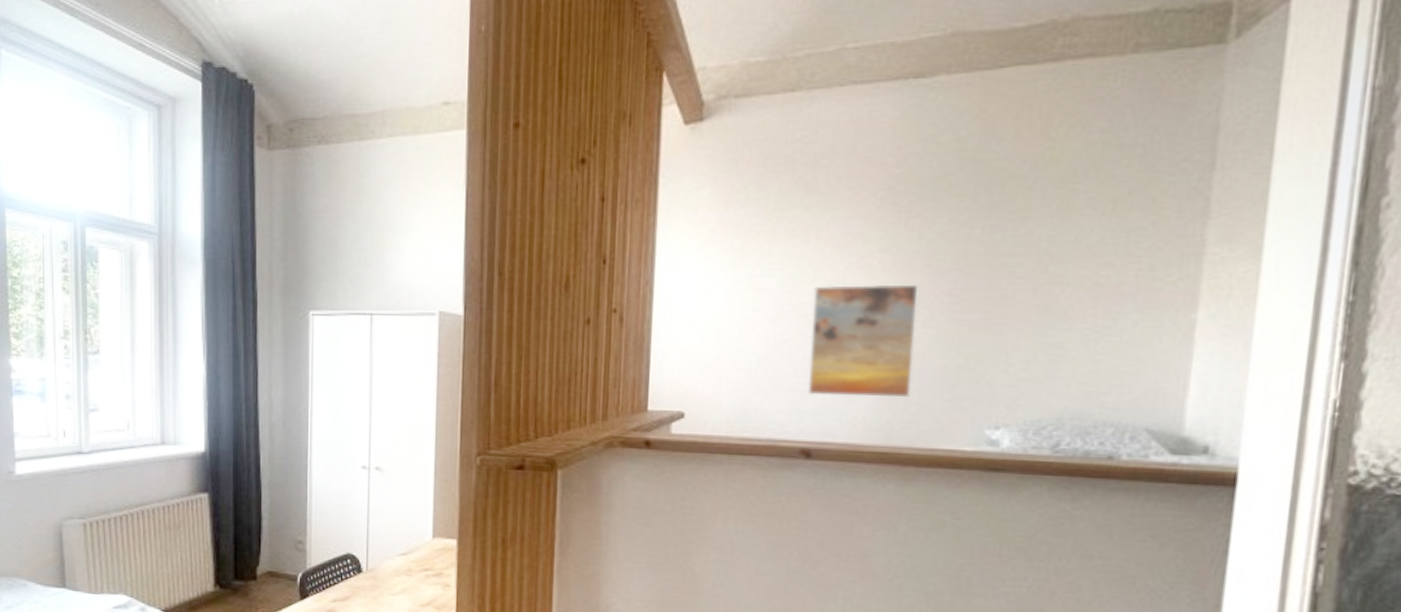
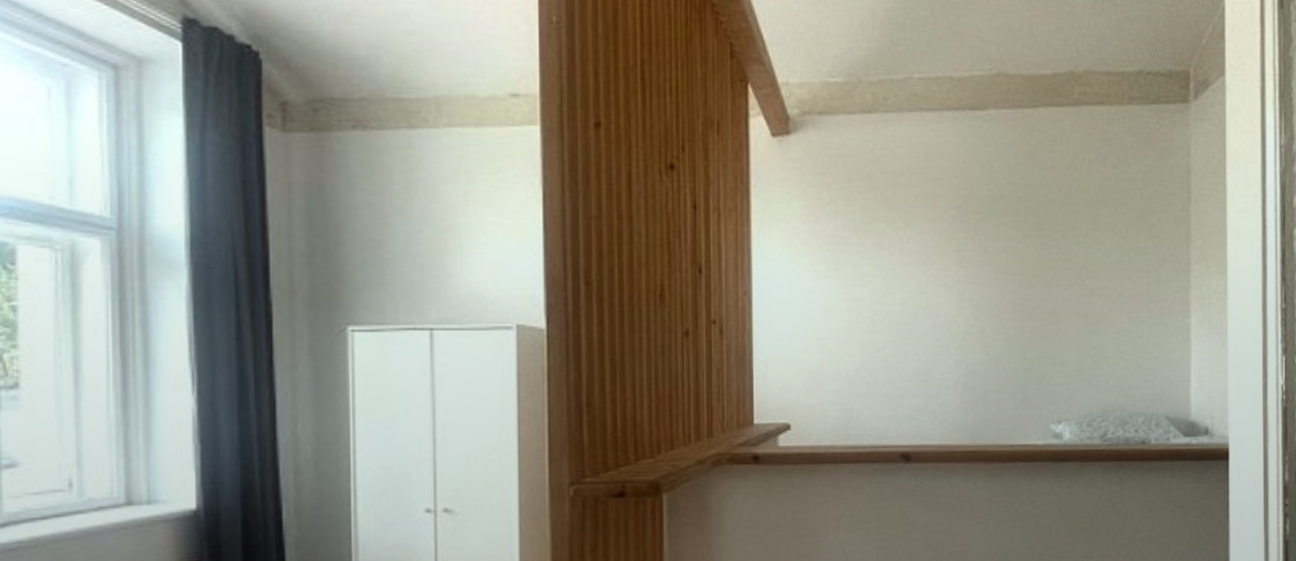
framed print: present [807,284,919,398] -> none [902,294,989,400]

